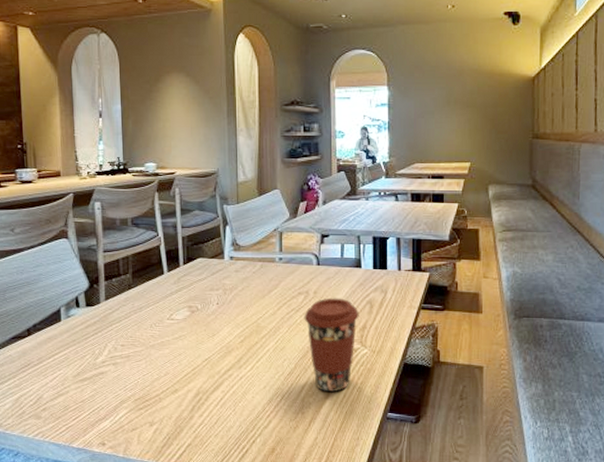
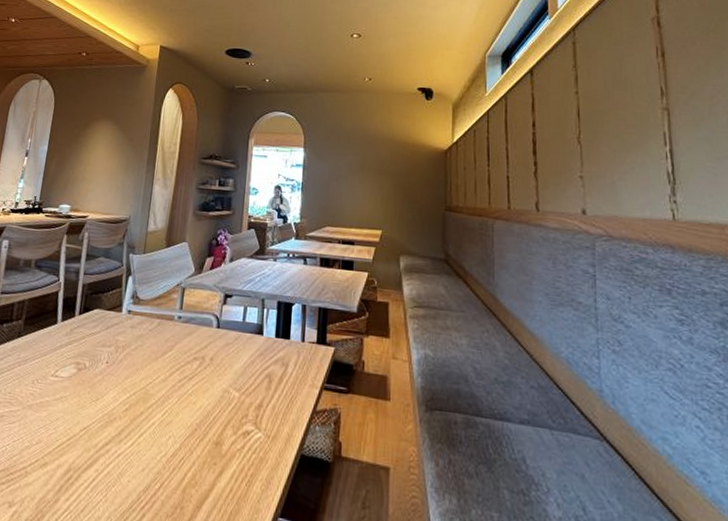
coffee cup: present [304,298,359,393] -> none [196,366,257,485]

